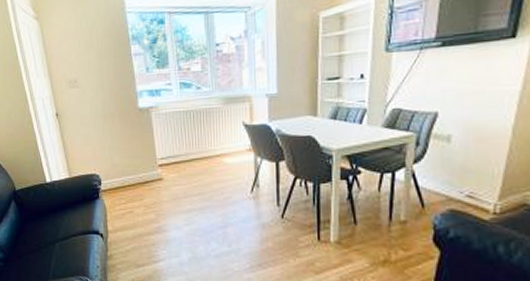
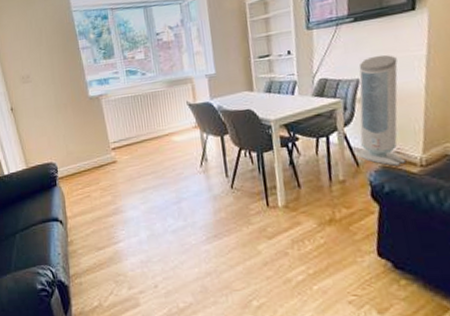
air purifier: none [419,87,485,211] -> present [353,54,406,166]

